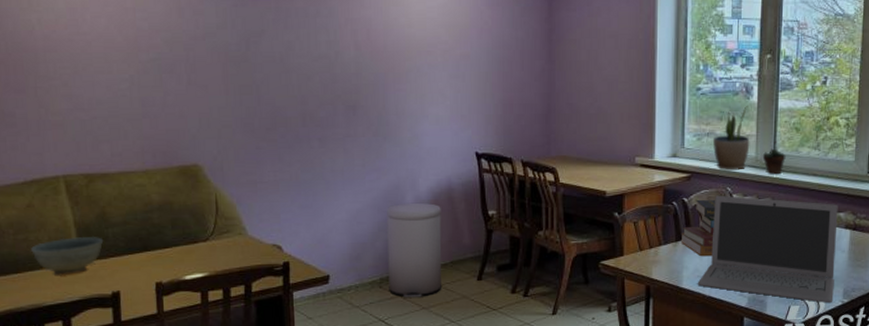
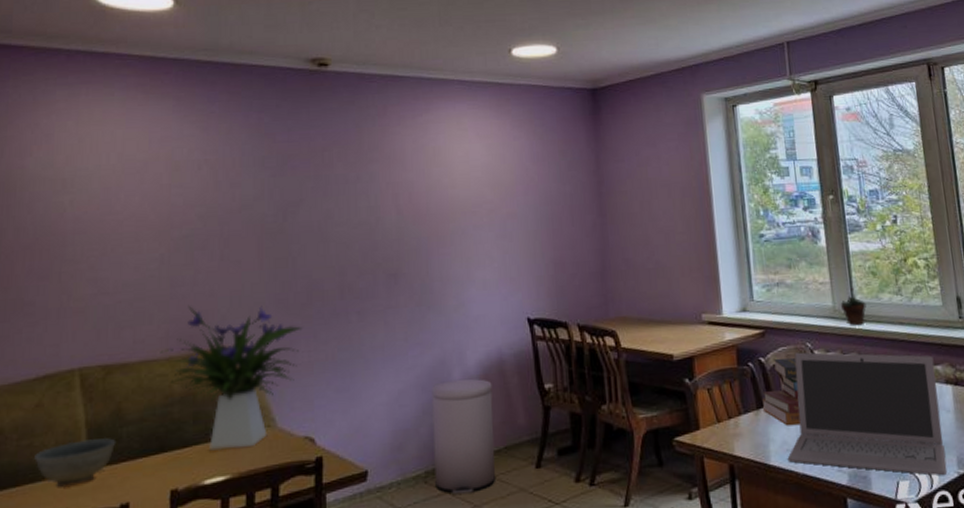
flower arrangement: none [137,124,268,253] -> present [160,305,303,452]
potted plant: present [712,105,750,171] -> none [783,250,825,324]

